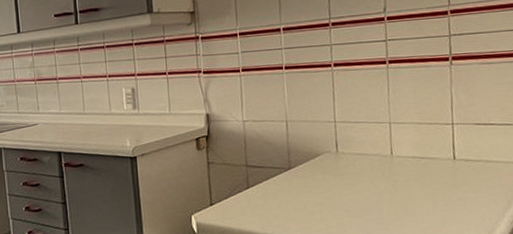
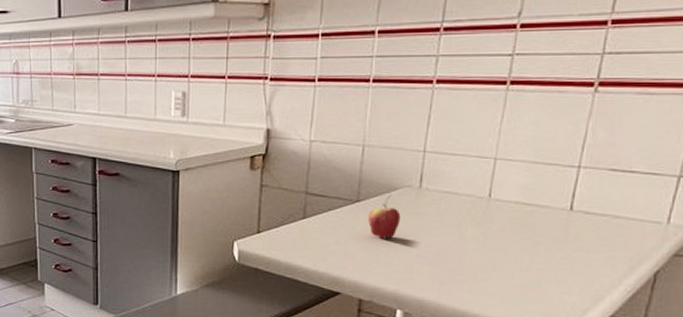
fruit: none [300,161,327,199] -> present [368,195,401,239]

